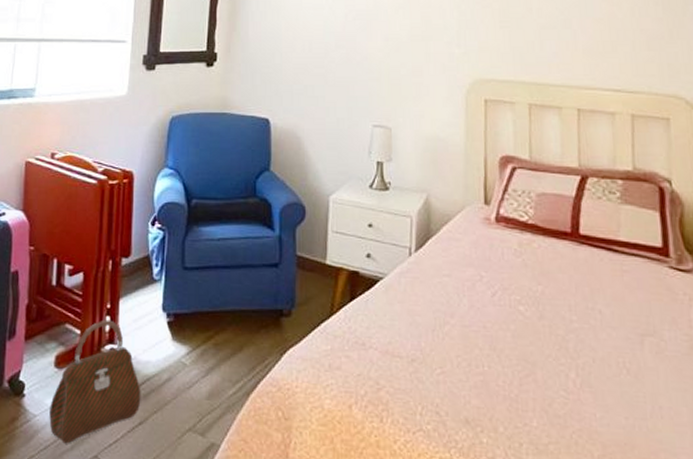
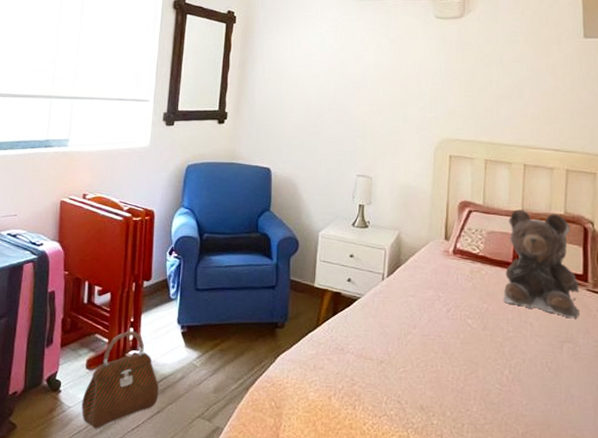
teddy bear: none [562,165,662,305] -> present [503,209,579,319]

